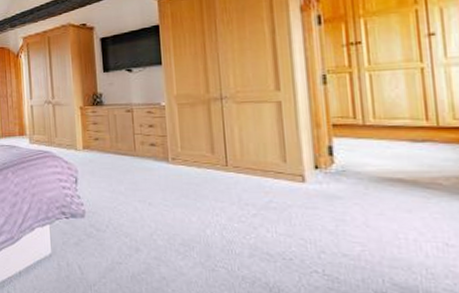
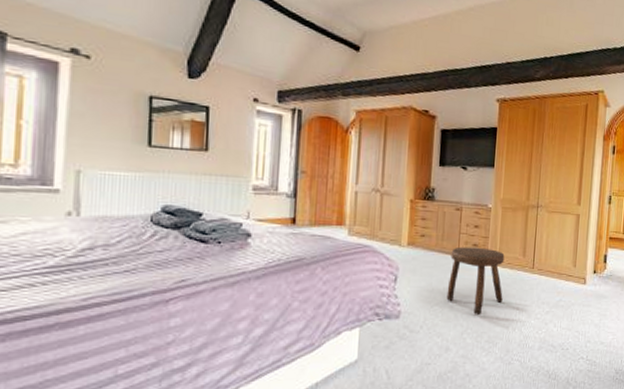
stool: none [127,146,194,217] -> present [446,246,505,316]

